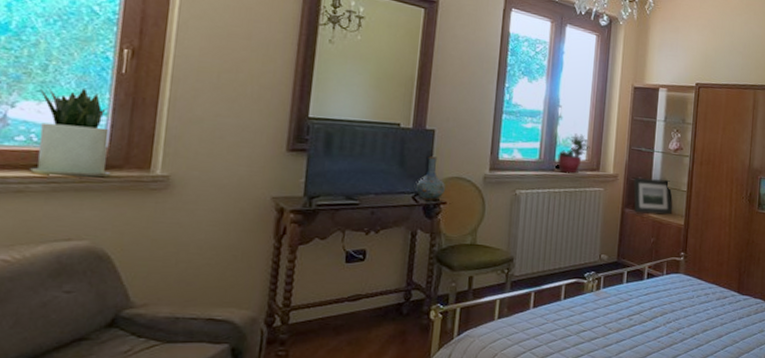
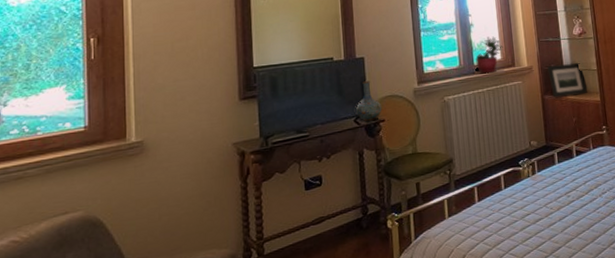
planter: present [28,87,111,178] -> none [25,79,94,161]

